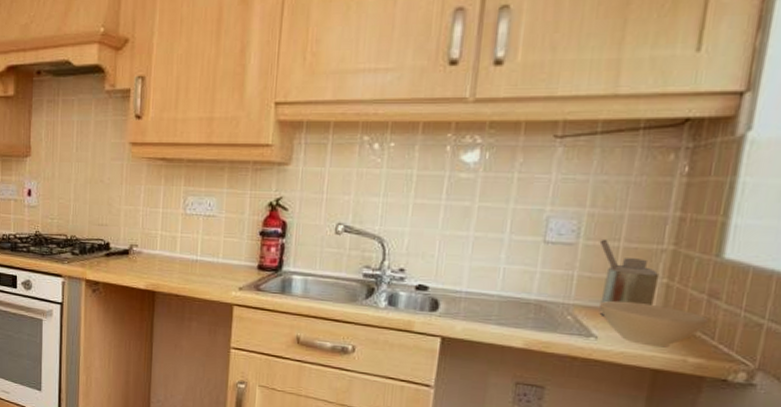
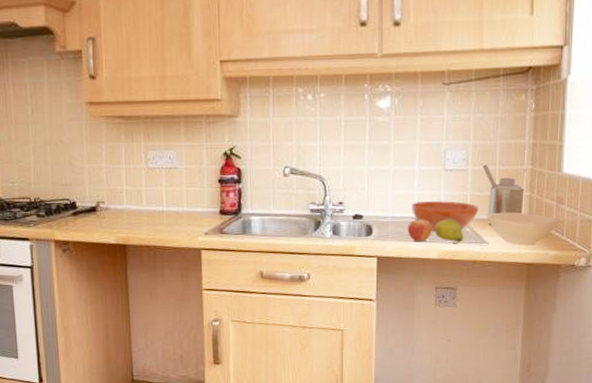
fruit: none [485,295,520,326] -> present [407,217,432,242]
bowl: none [492,277,588,318] -> present [411,201,478,233]
fruit: none [522,302,563,334] -> present [434,219,464,244]

